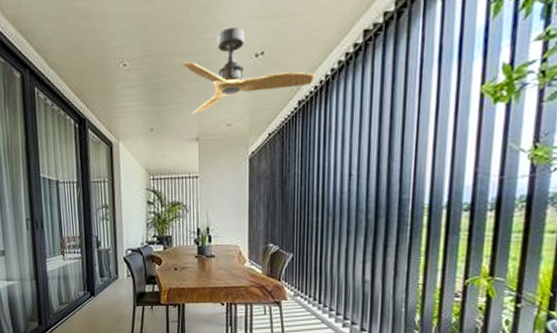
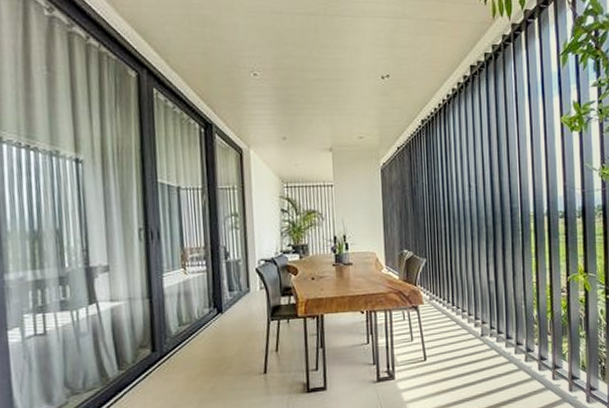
ceiling fan: present [181,26,314,115] -> none [313,51,433,126]

